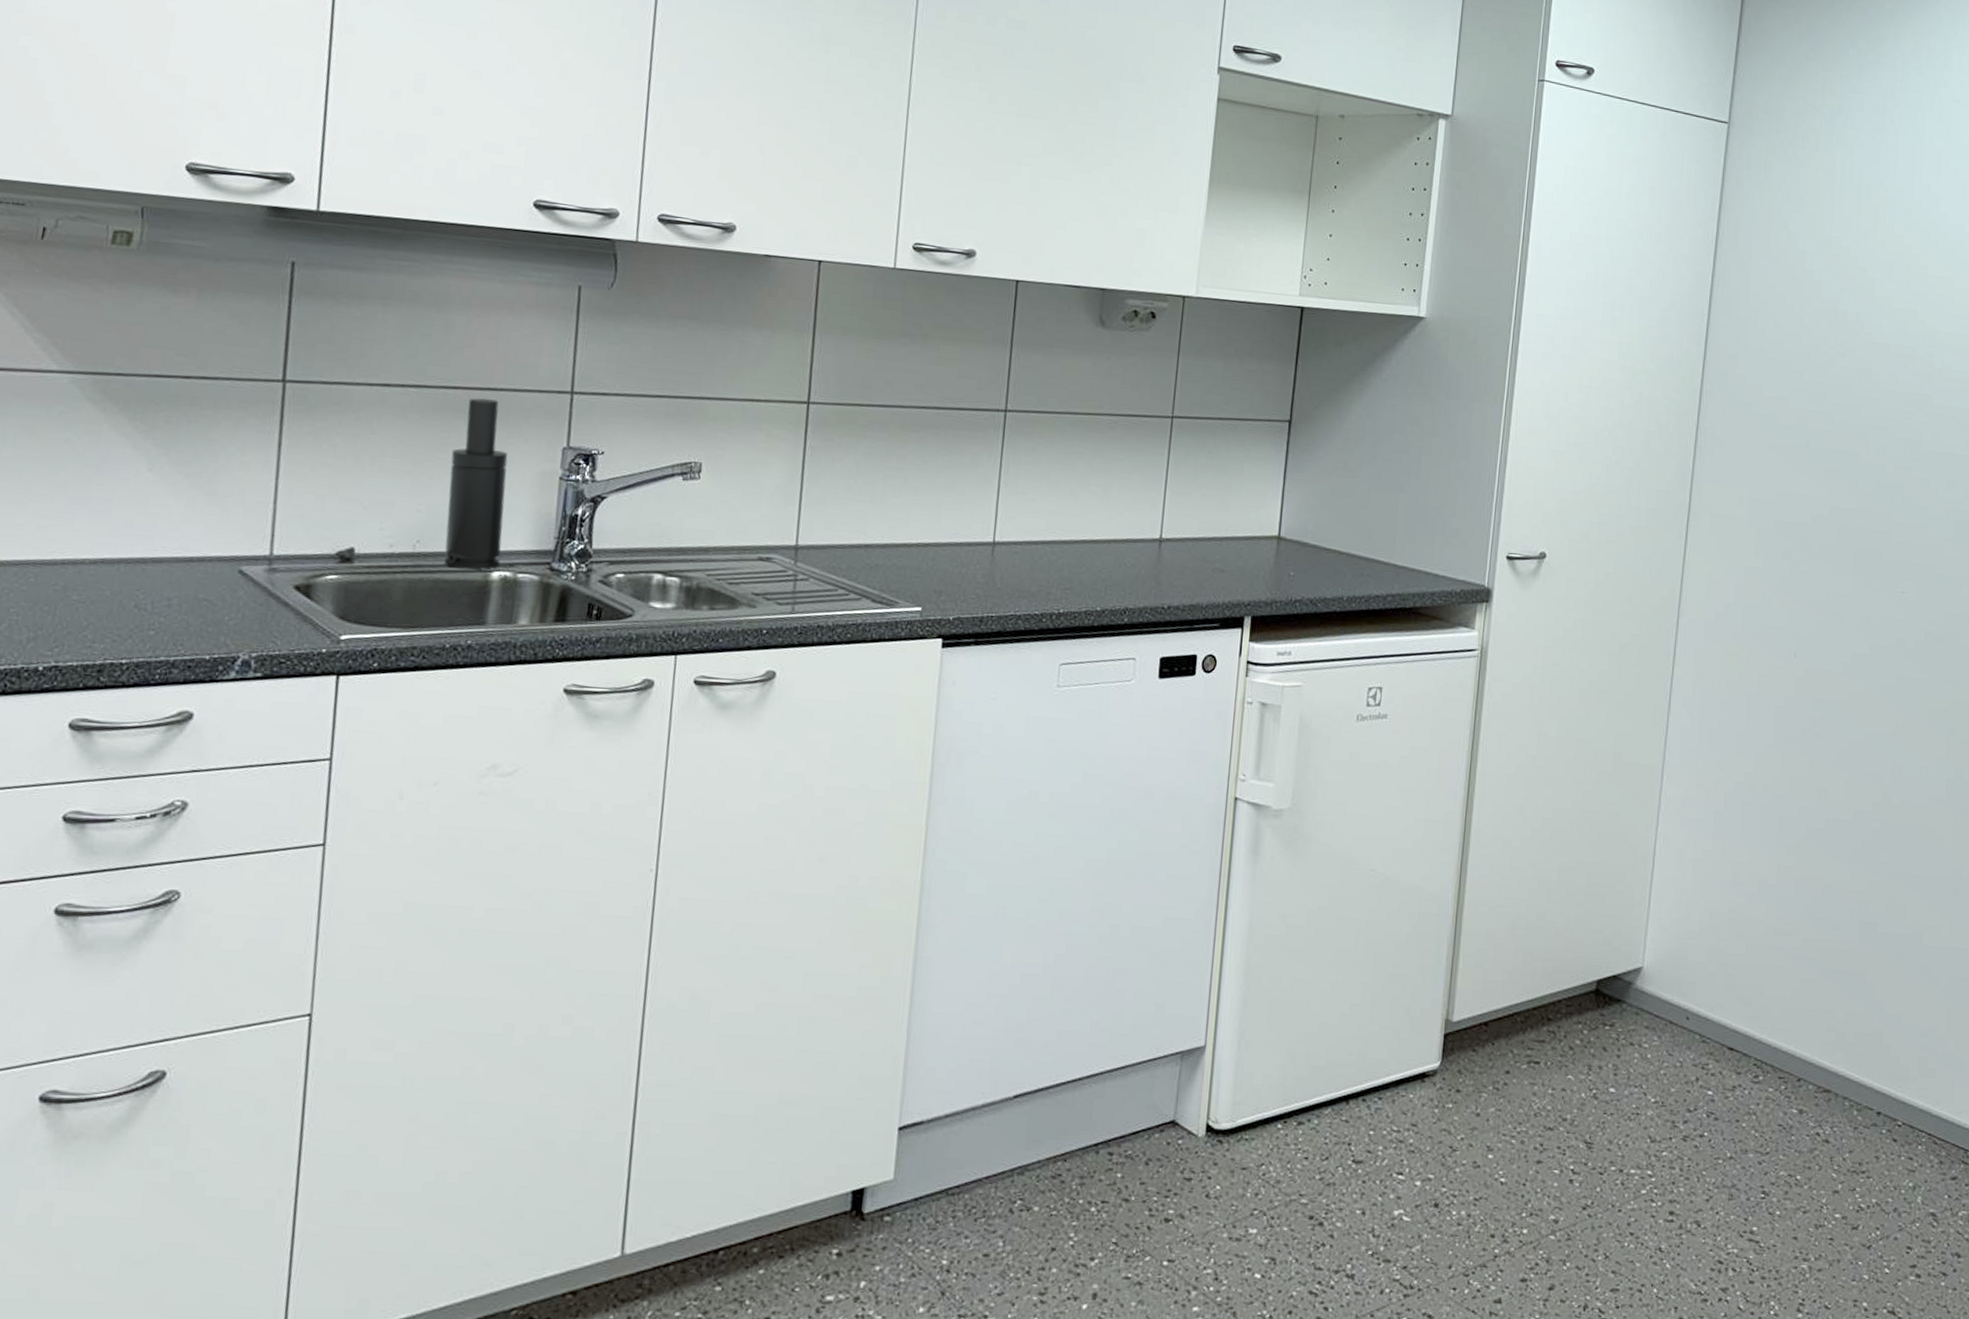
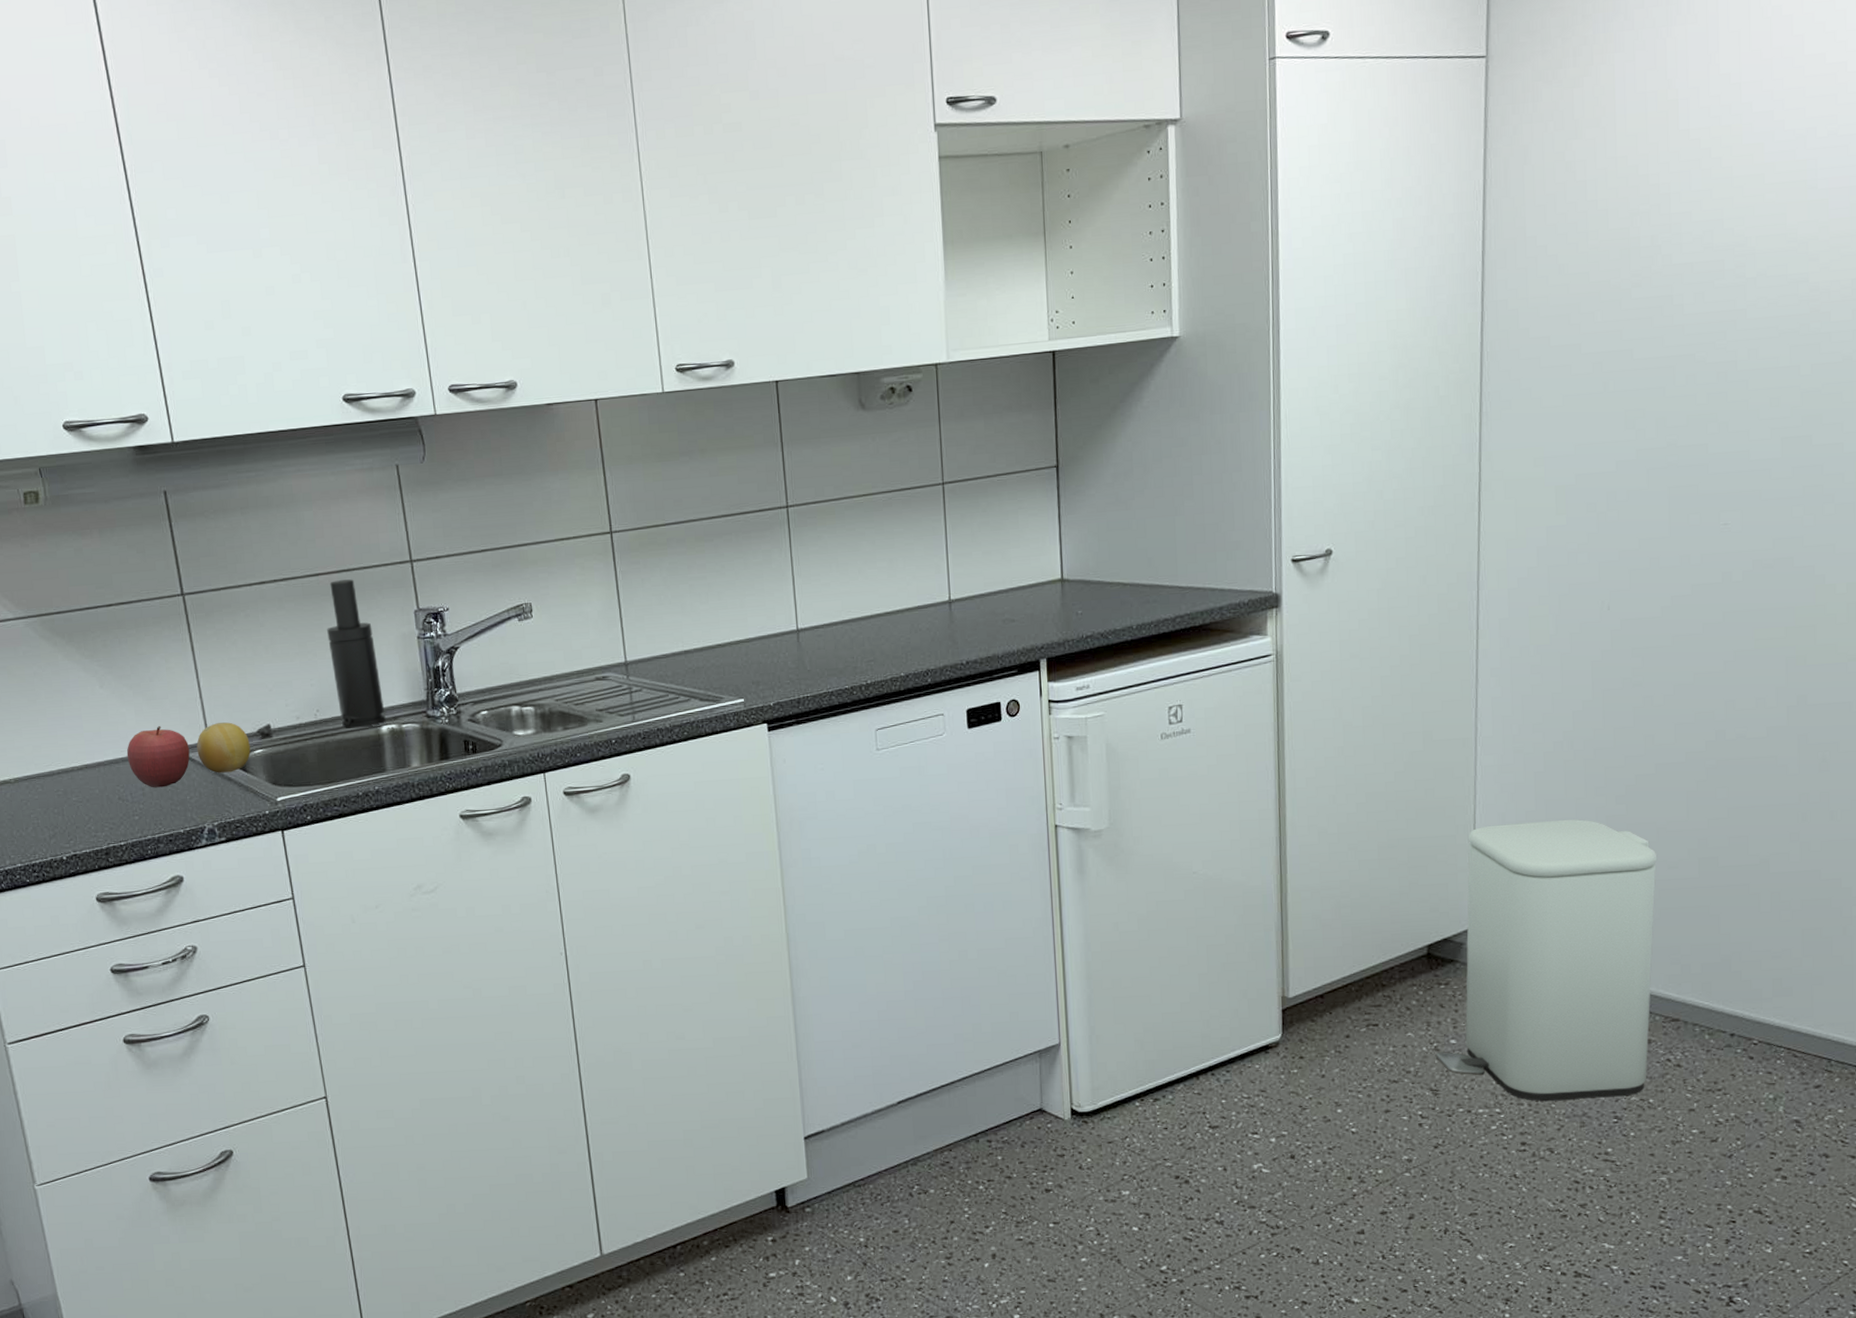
fruit: none [159,526,245,602] -> present [126,725,190,788]
fruit: none [252,535,324,597] -> present [196,722,251,773]
pedal bin: none [1593,859,1822,1170] -> present [1435,819,1658,1101]

